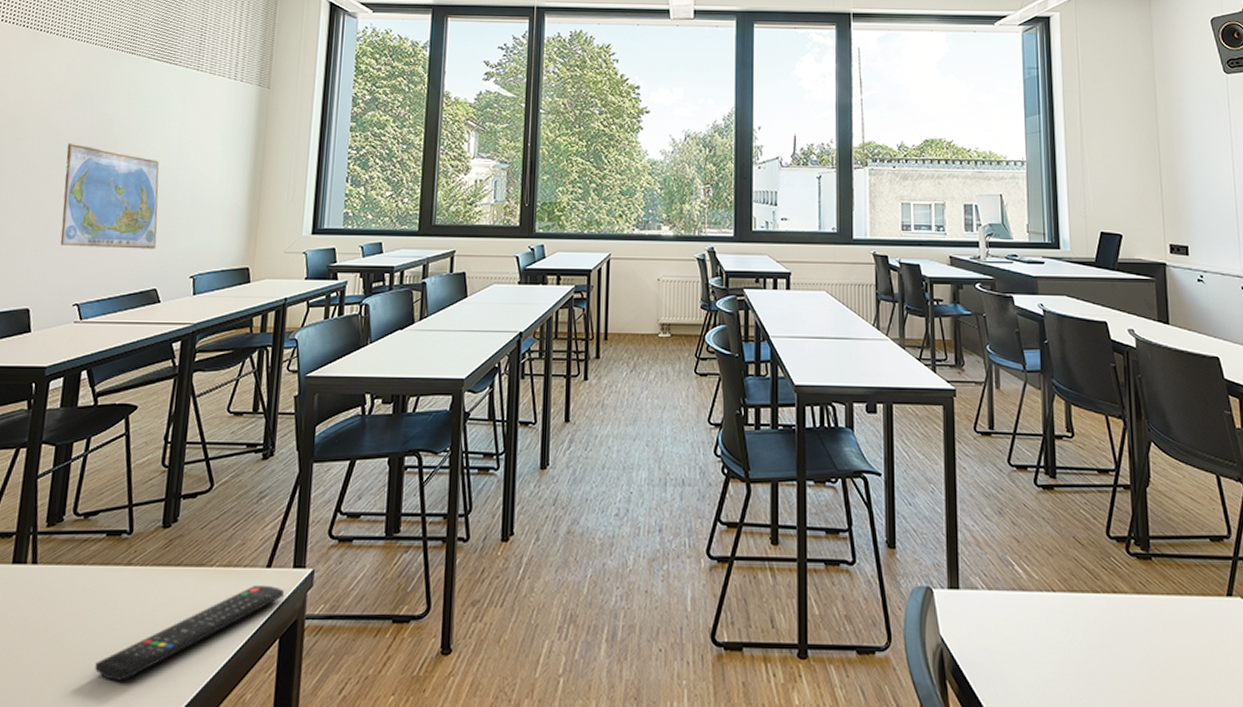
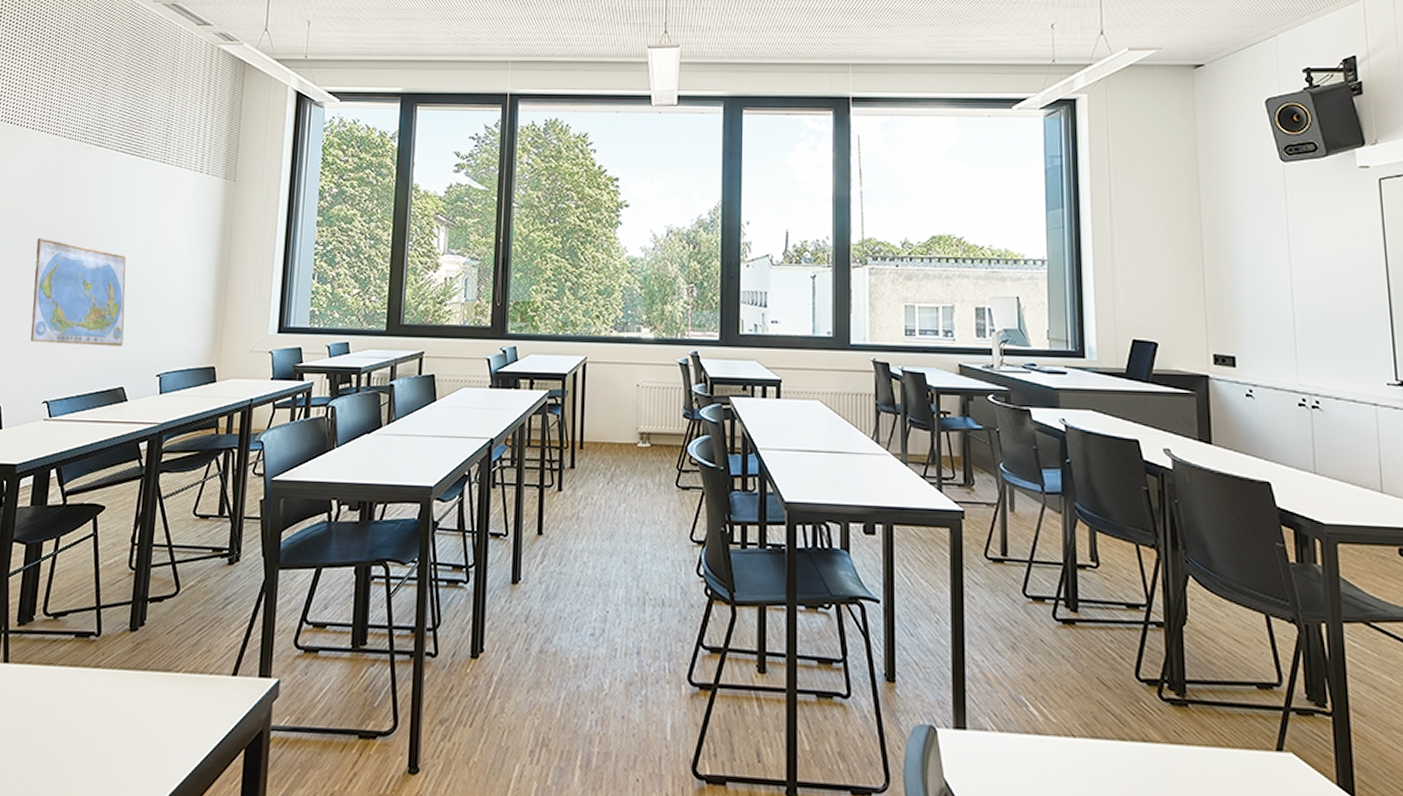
remote control: present [95,584,285,681] -> none [64,693,251,784]

